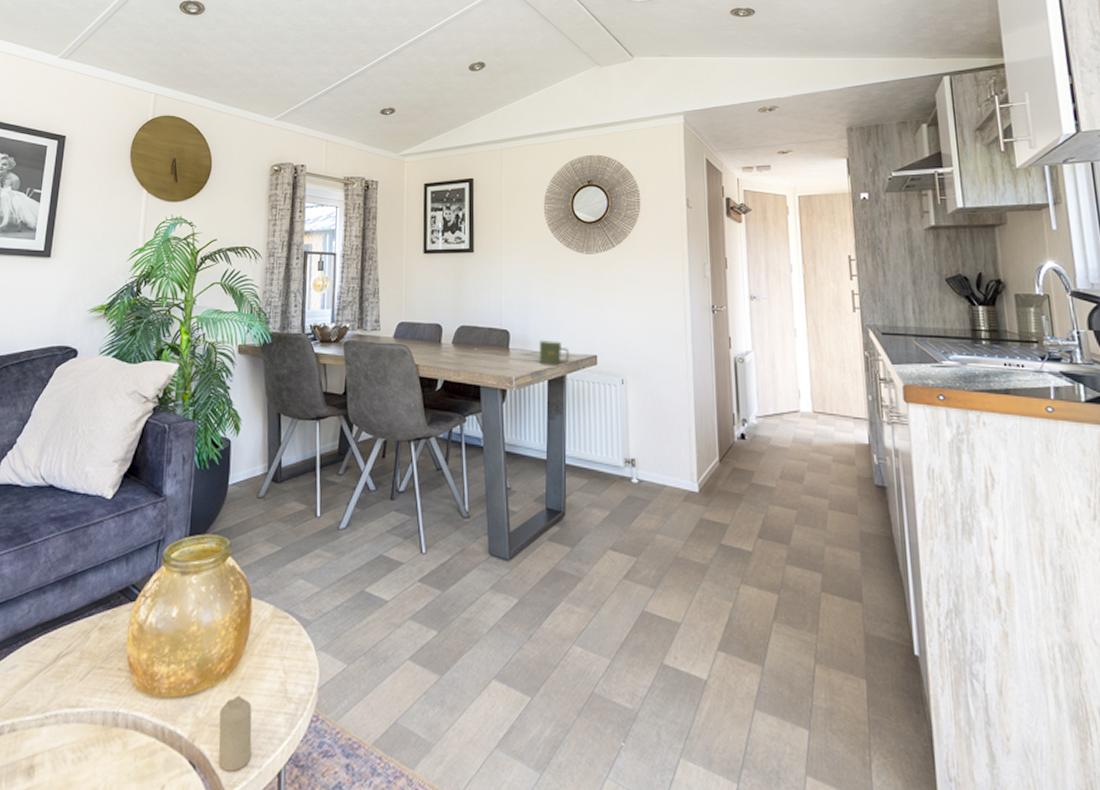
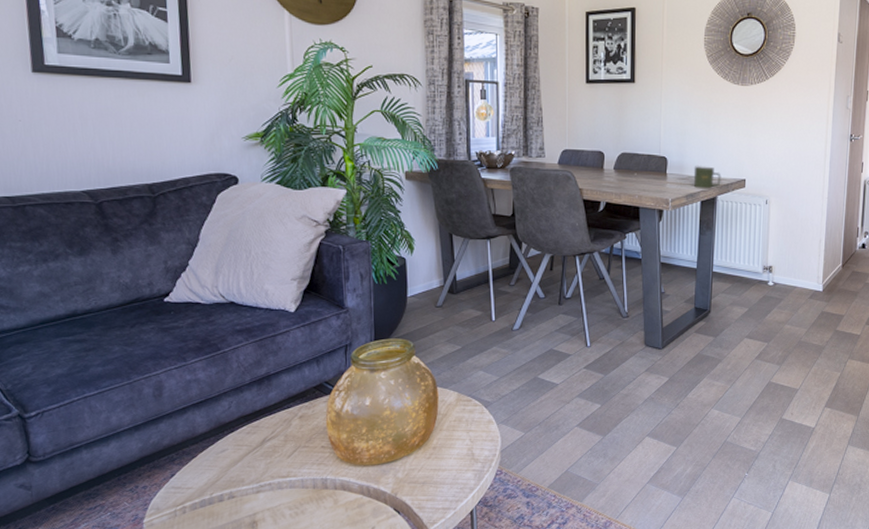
candle: present [218,695,252,772] -> none [417,460,447,513]

